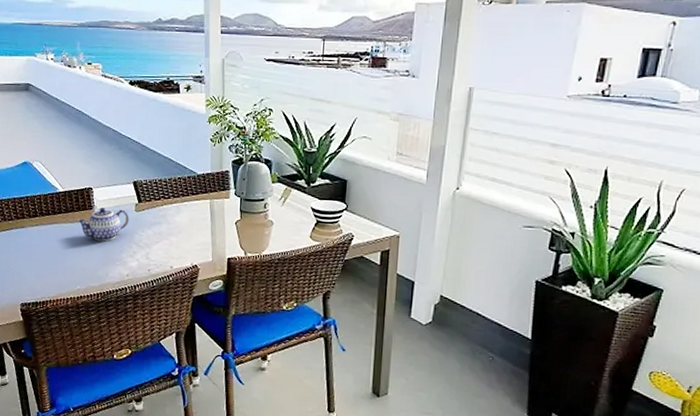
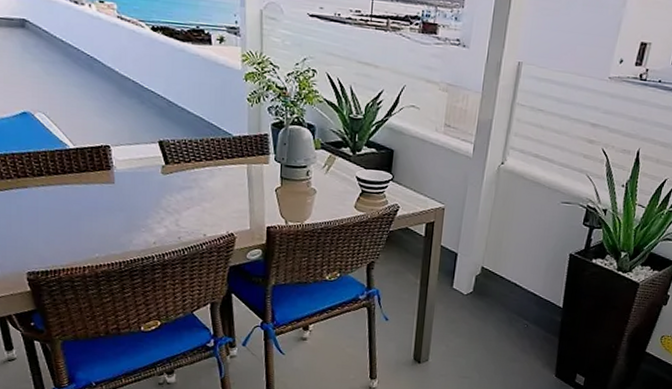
teapot: present [77,208,129,242] -> none [93,168,155,206]

